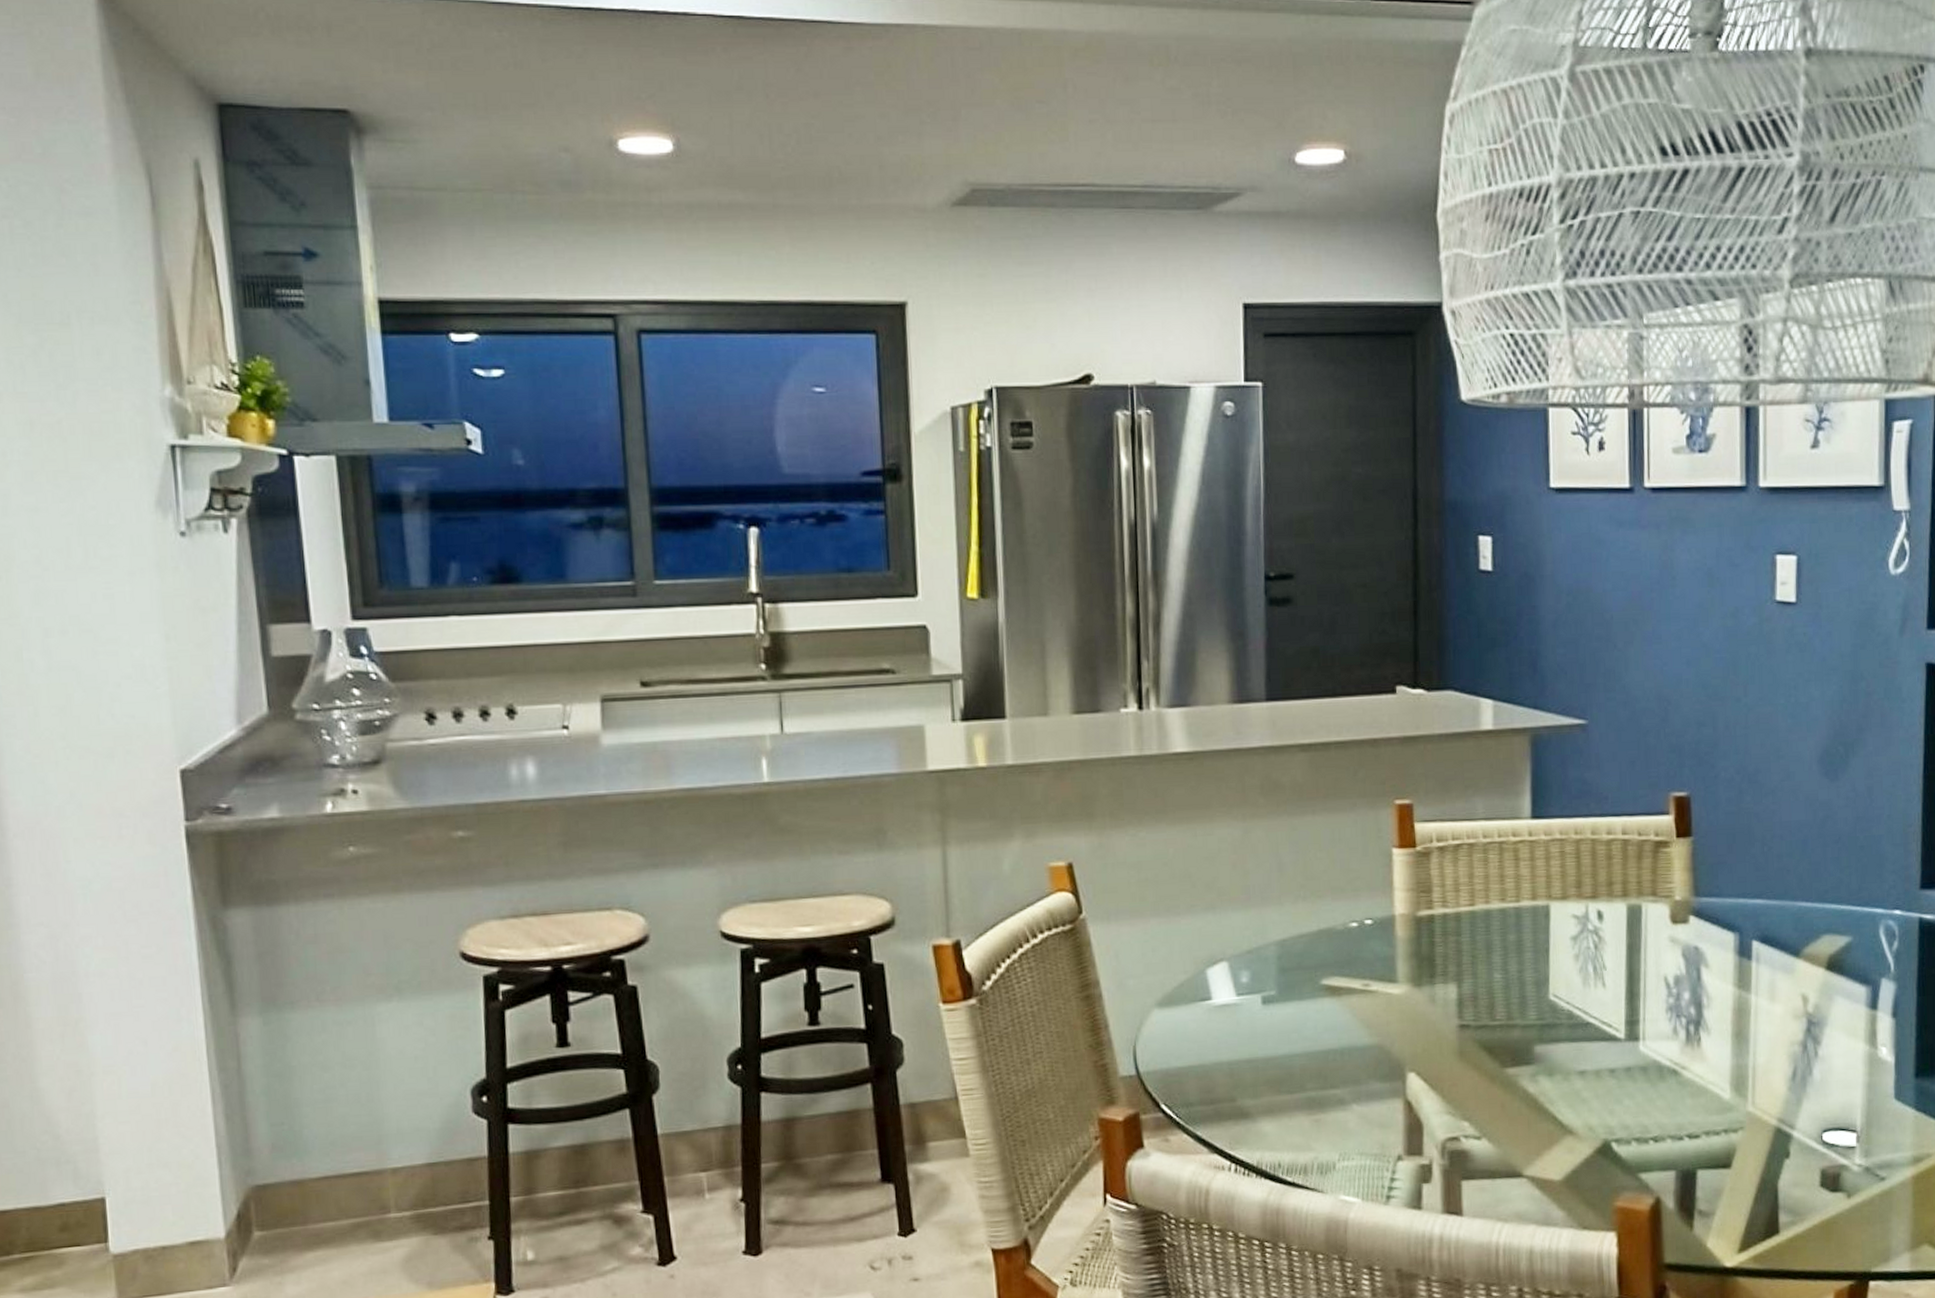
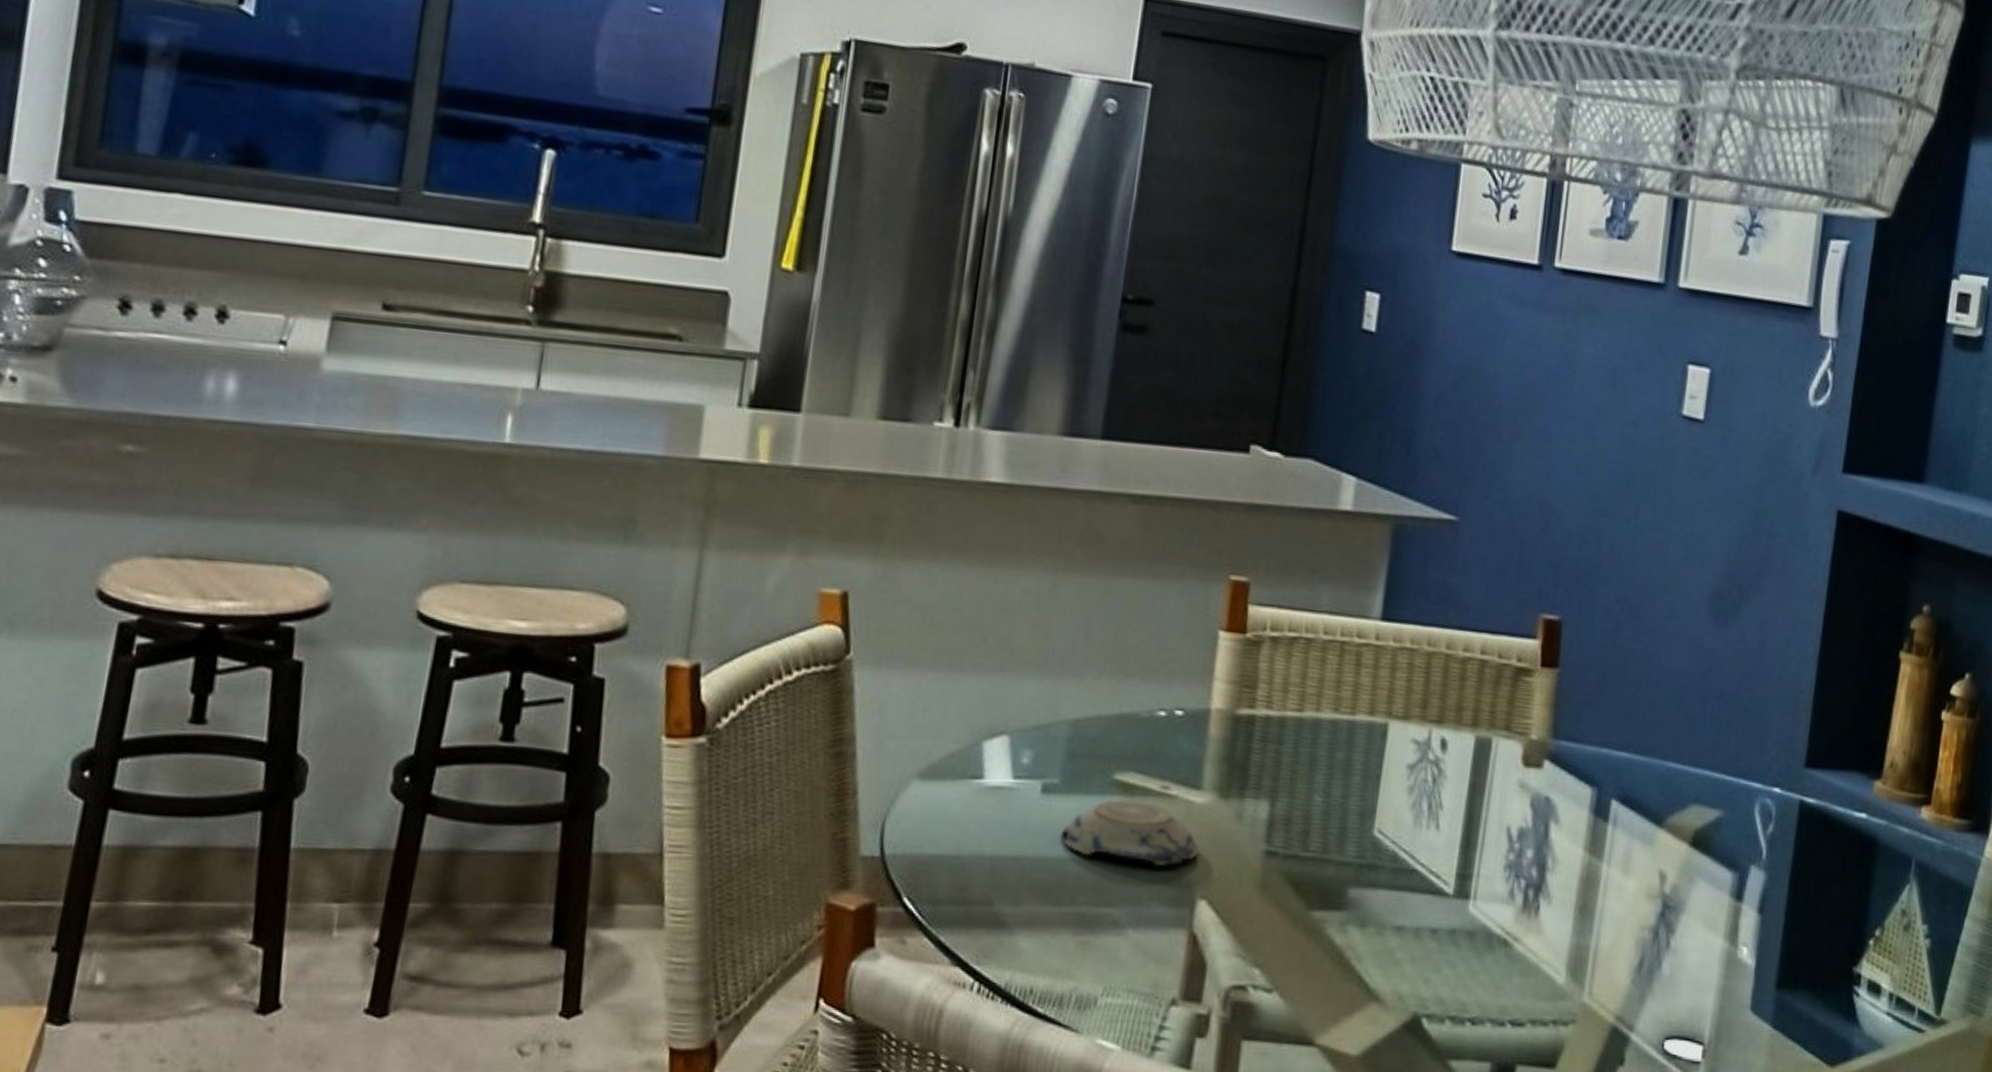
decorative bowl: none [1284,998,1403,1051] -> present [1061,799,1200,867]

